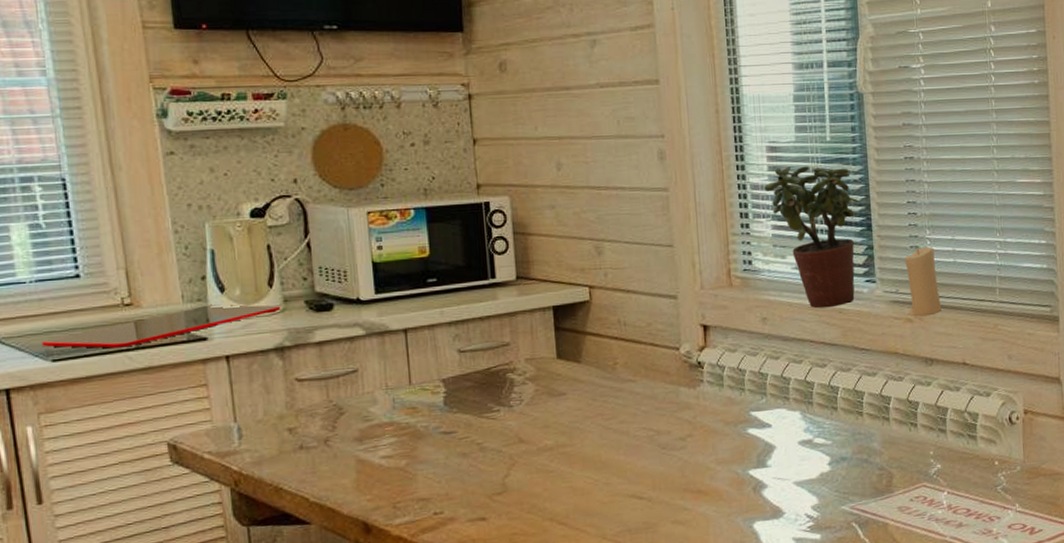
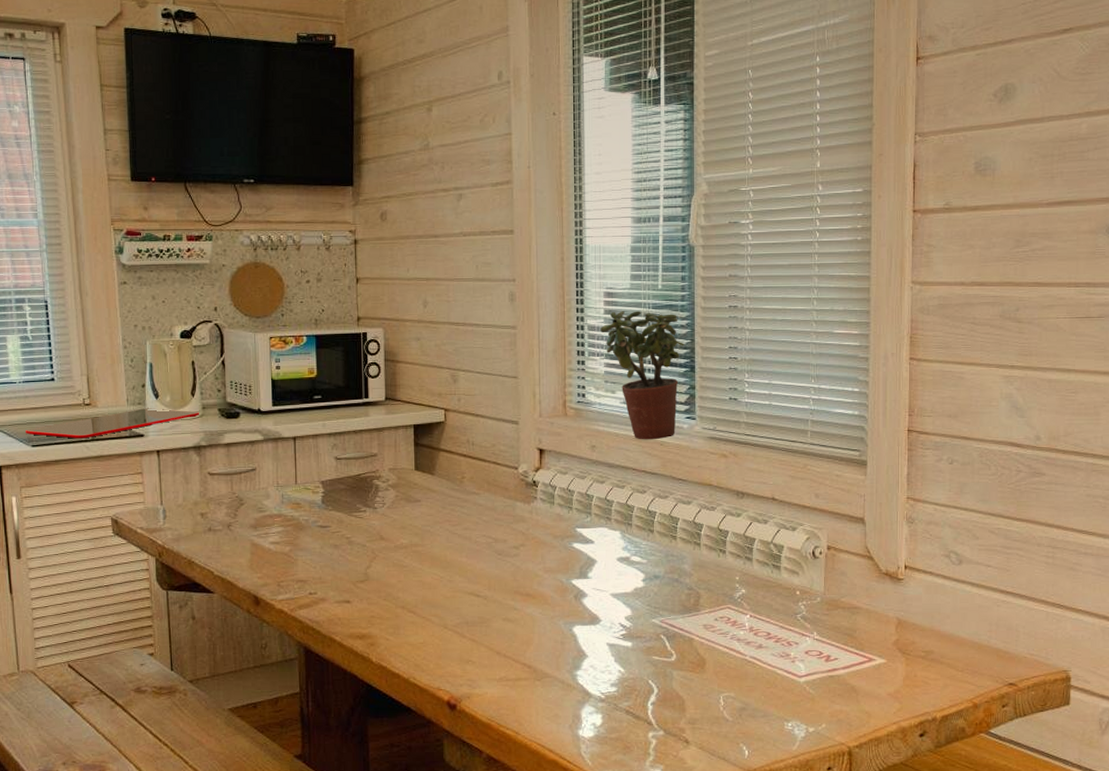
candle: present [903,246,942,317] -> none [722,389,755,453]

